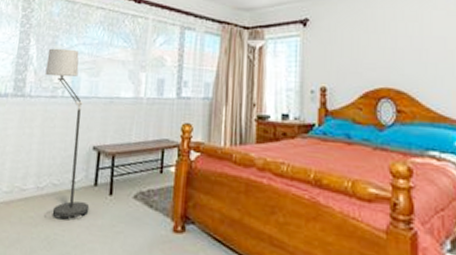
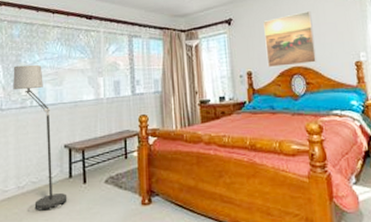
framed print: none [347,19,413,87] -> present [263,11,316,68]

